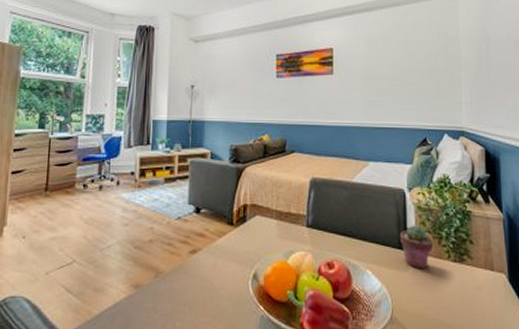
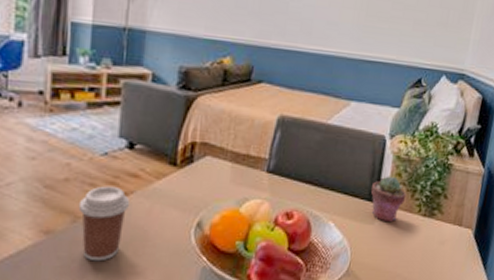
coffee cup: none [159,245,199,312] -> present [78,186,131,262]

